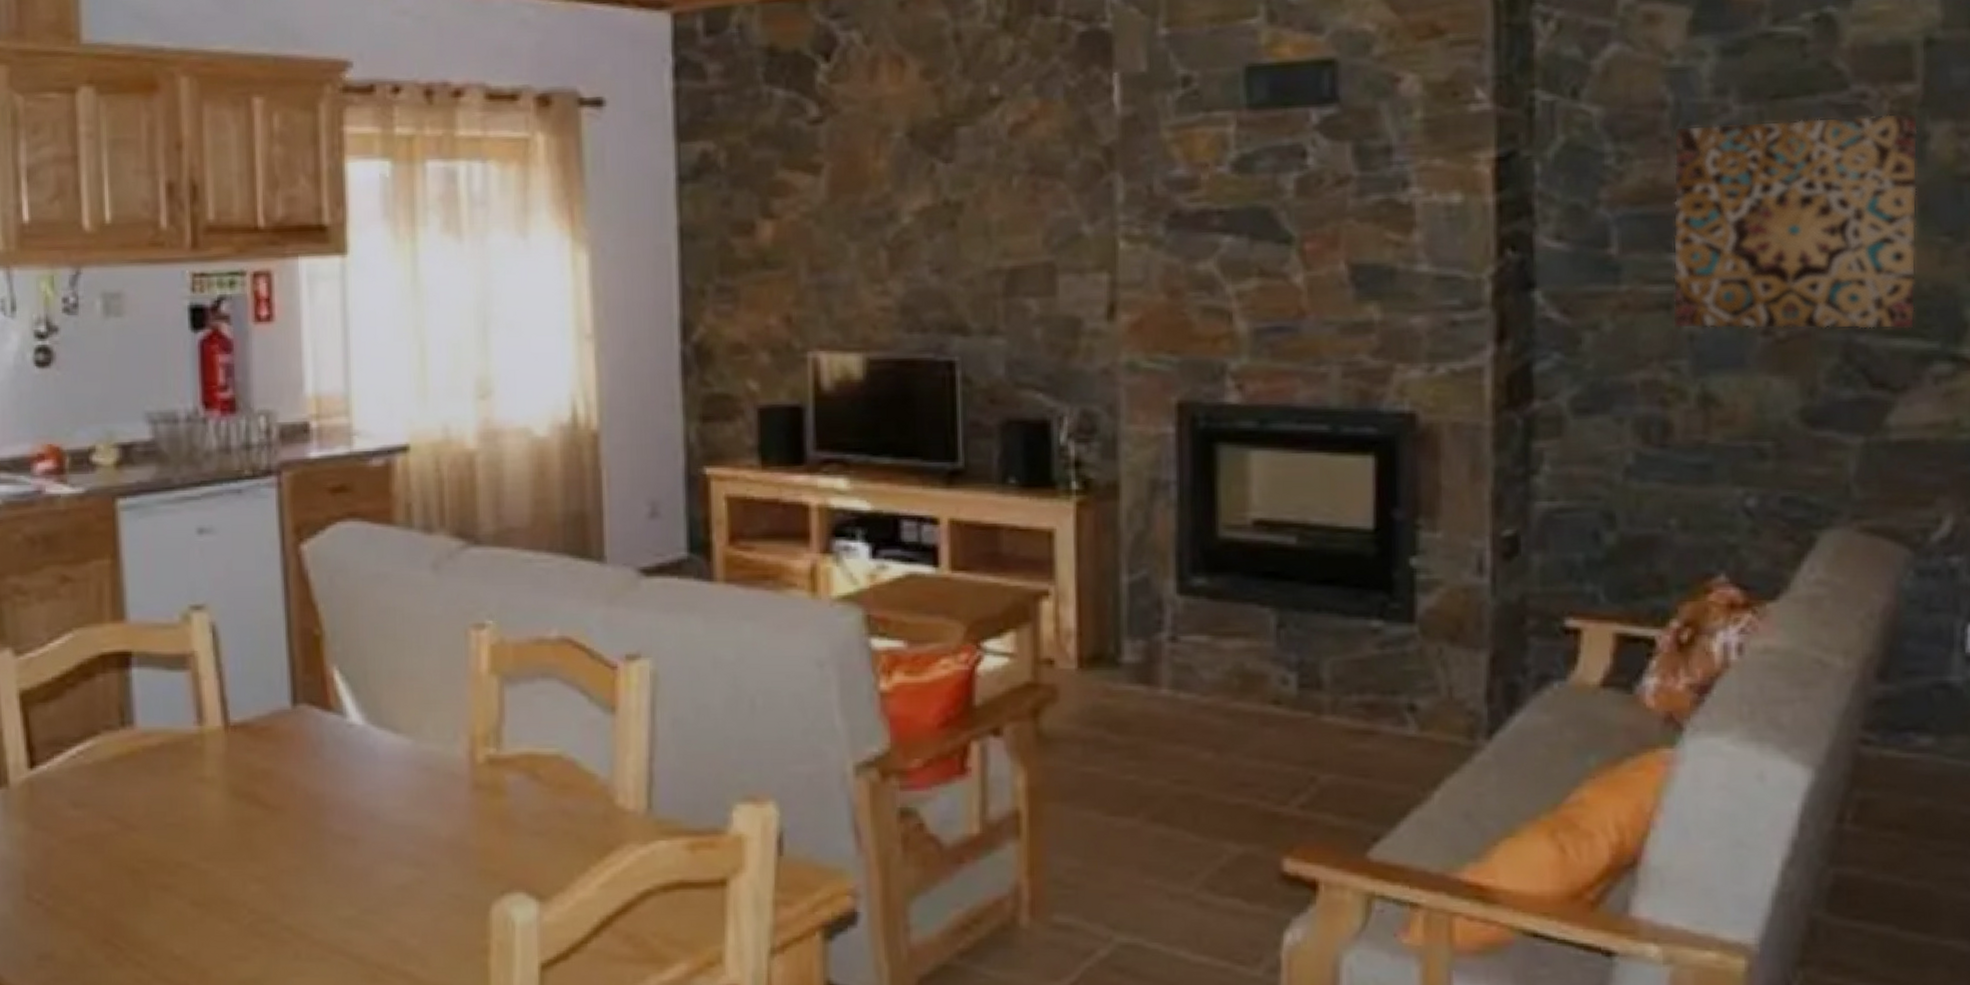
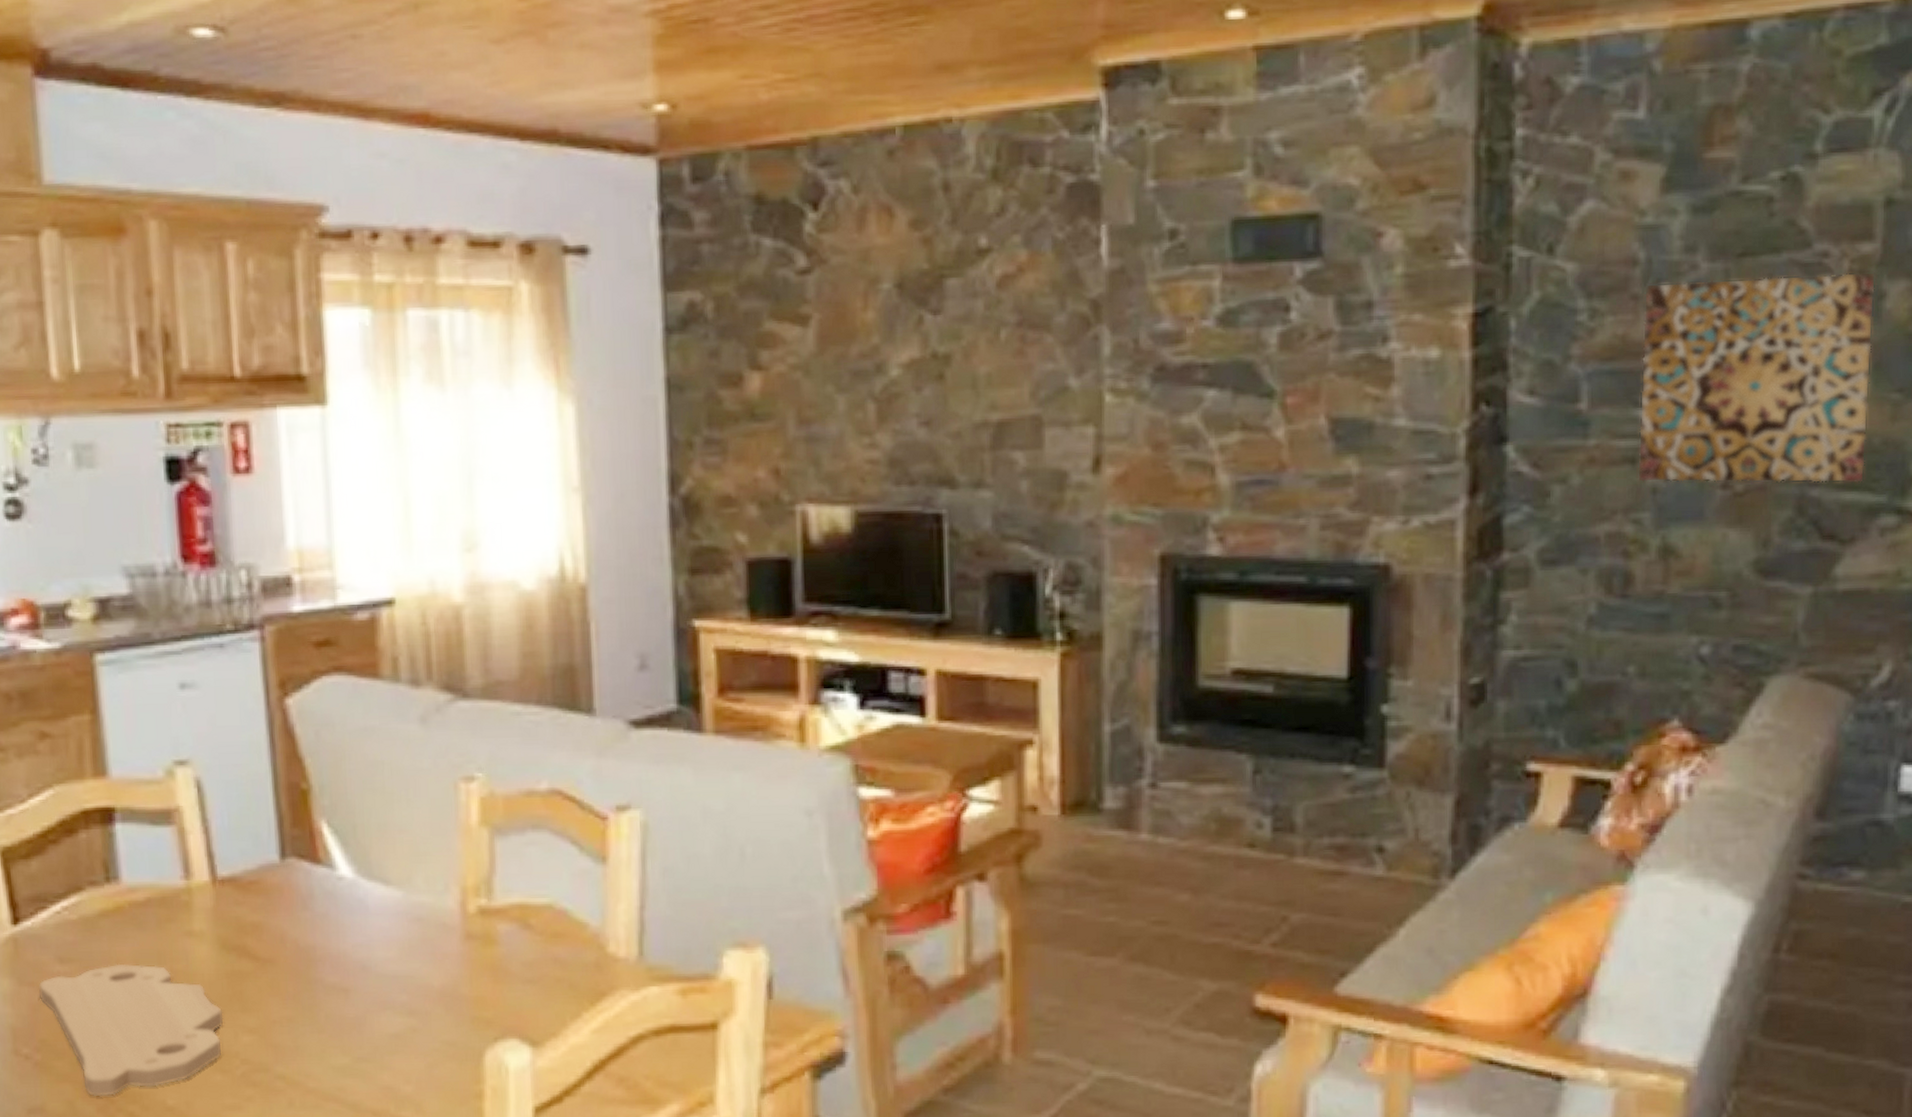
cutting board: none [52,809,232,945] -> present [38,963,224,1097]

